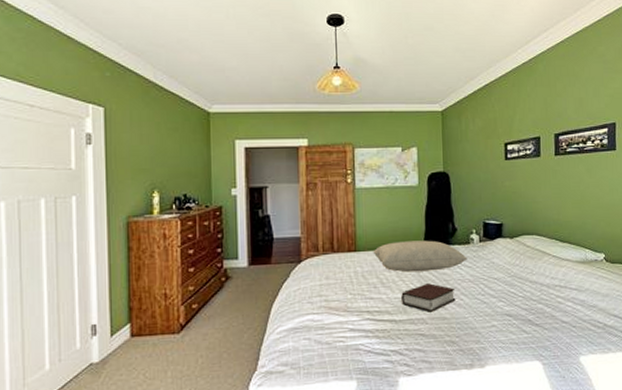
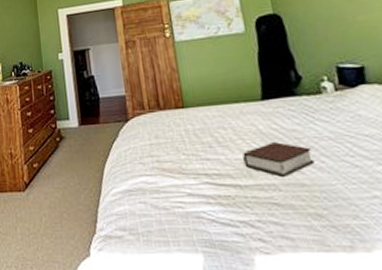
cushion: present [373,240,467,273] -> none [202,92,322,130]

